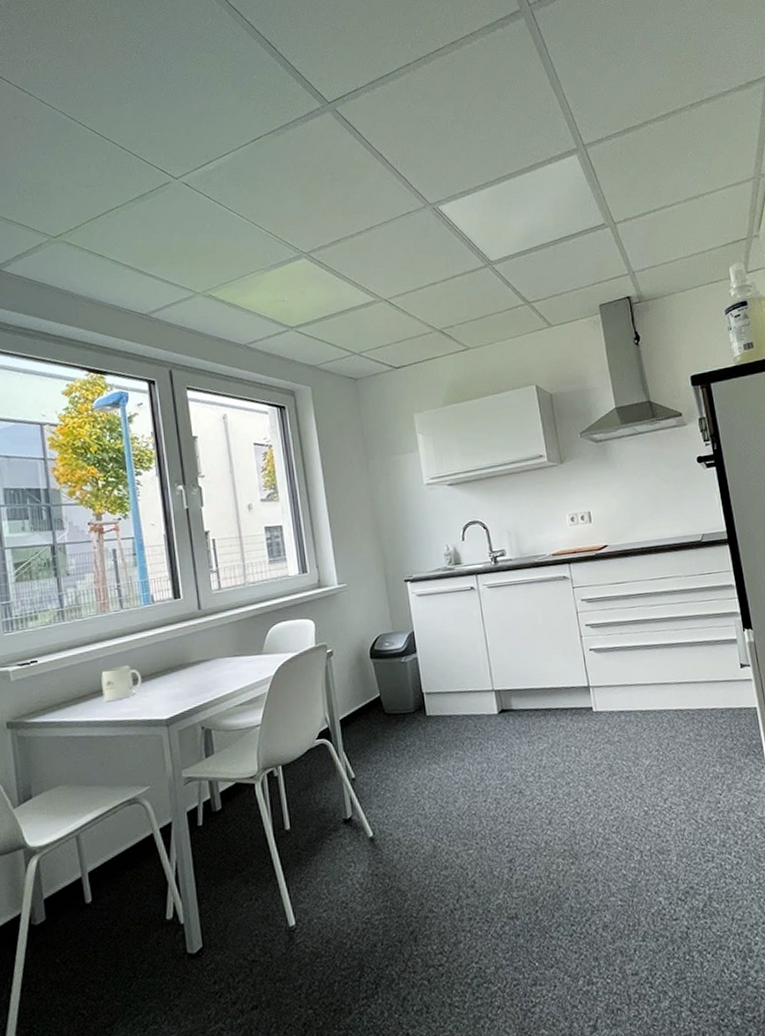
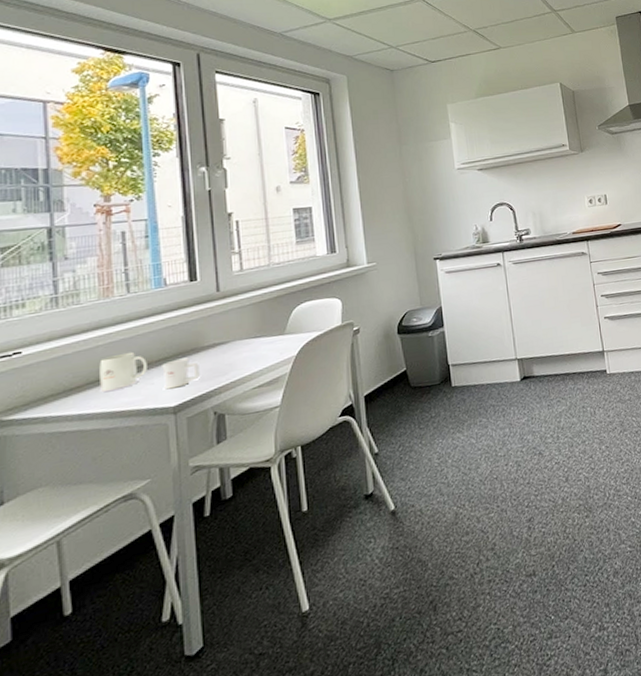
mug: none [154,673,187,703] -> present [162,357,200,390]

